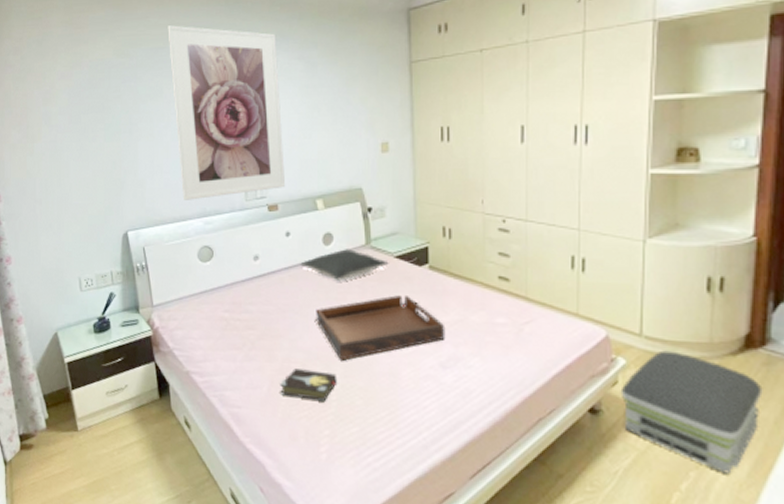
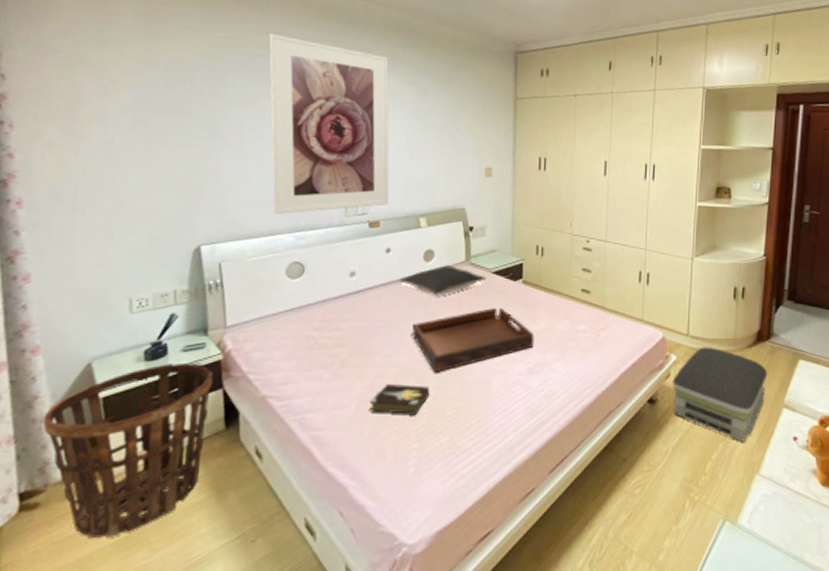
basket: none [29,336,147,481] -> present [43,364,214,538]

